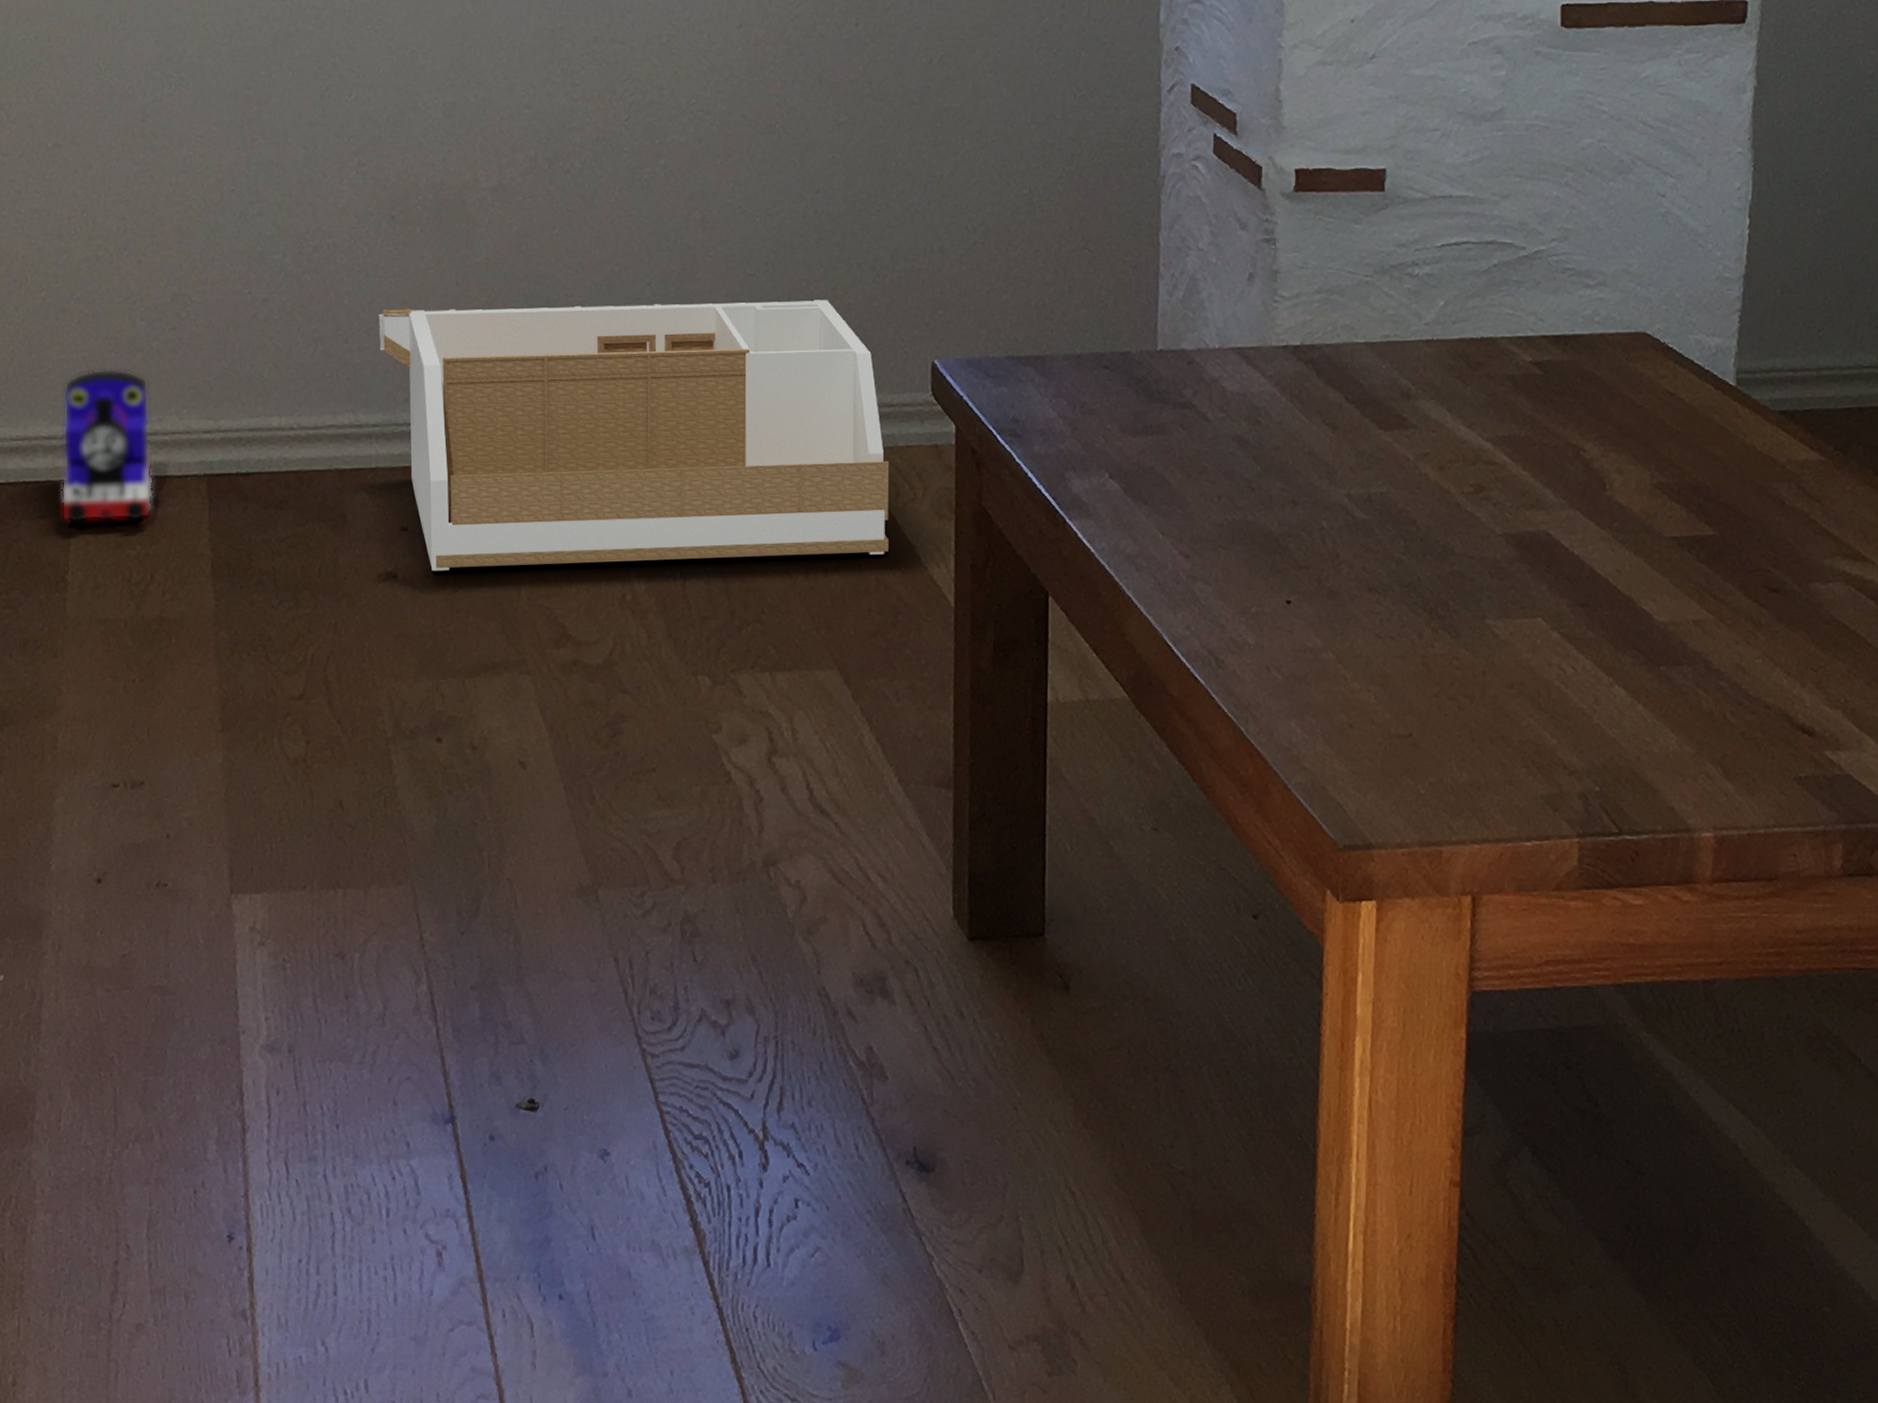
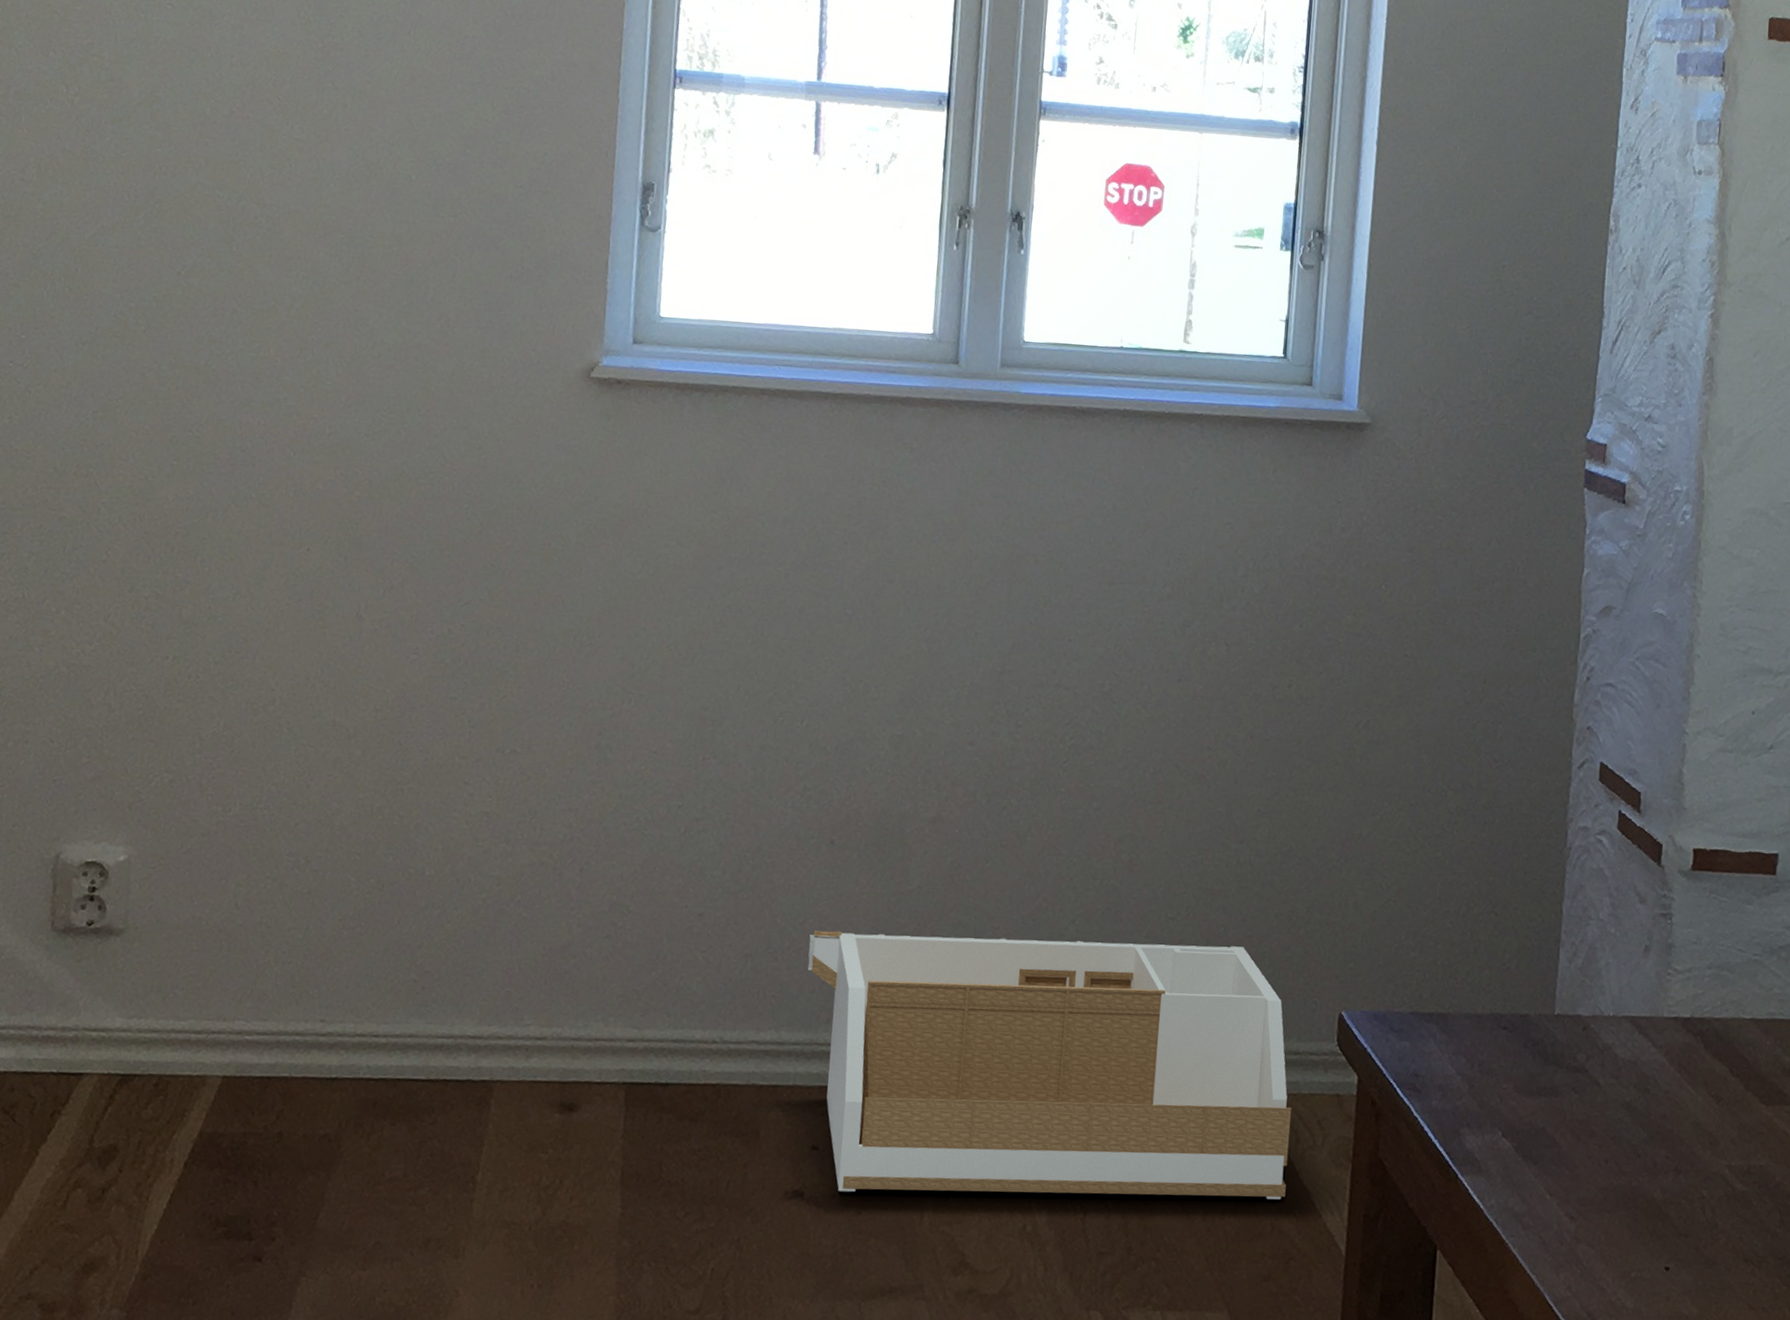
toy train: present [61,368,155,524] -> none [478,972,578,1125]

